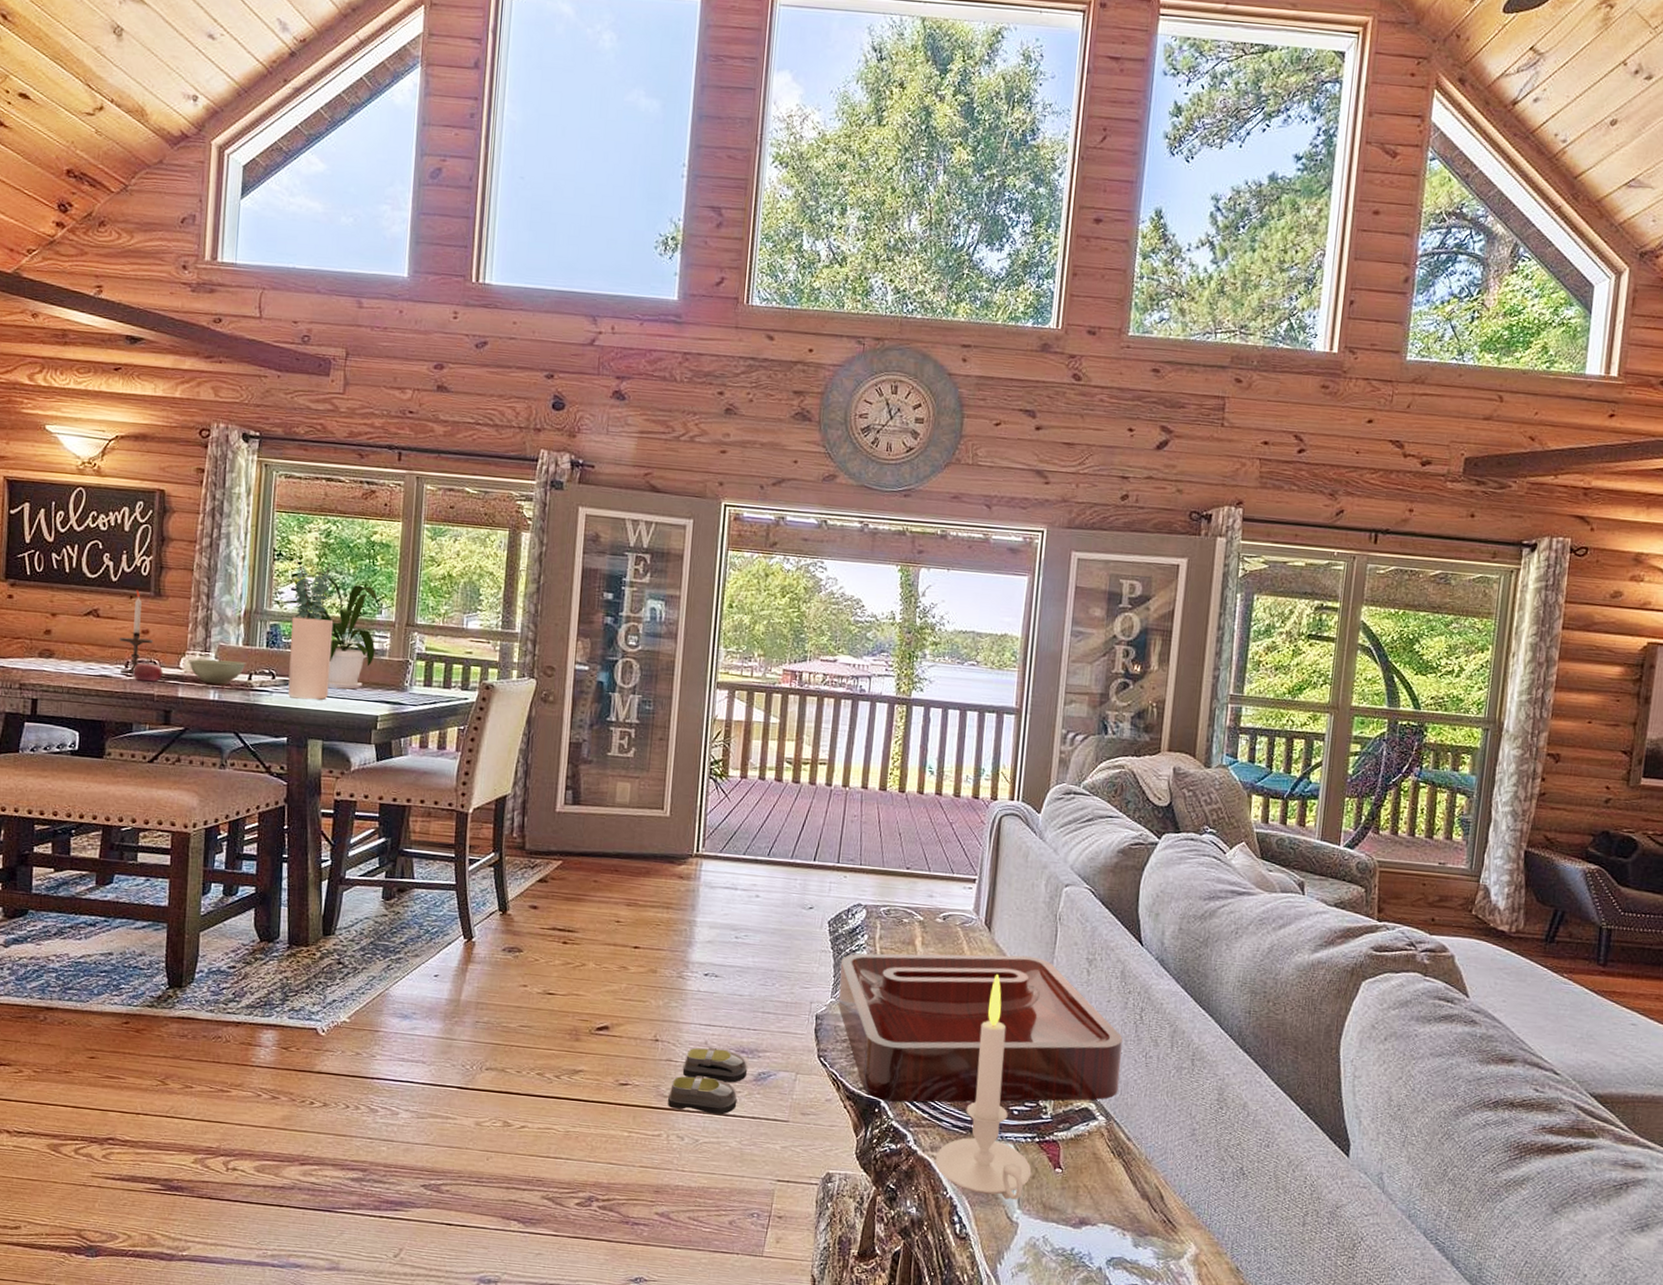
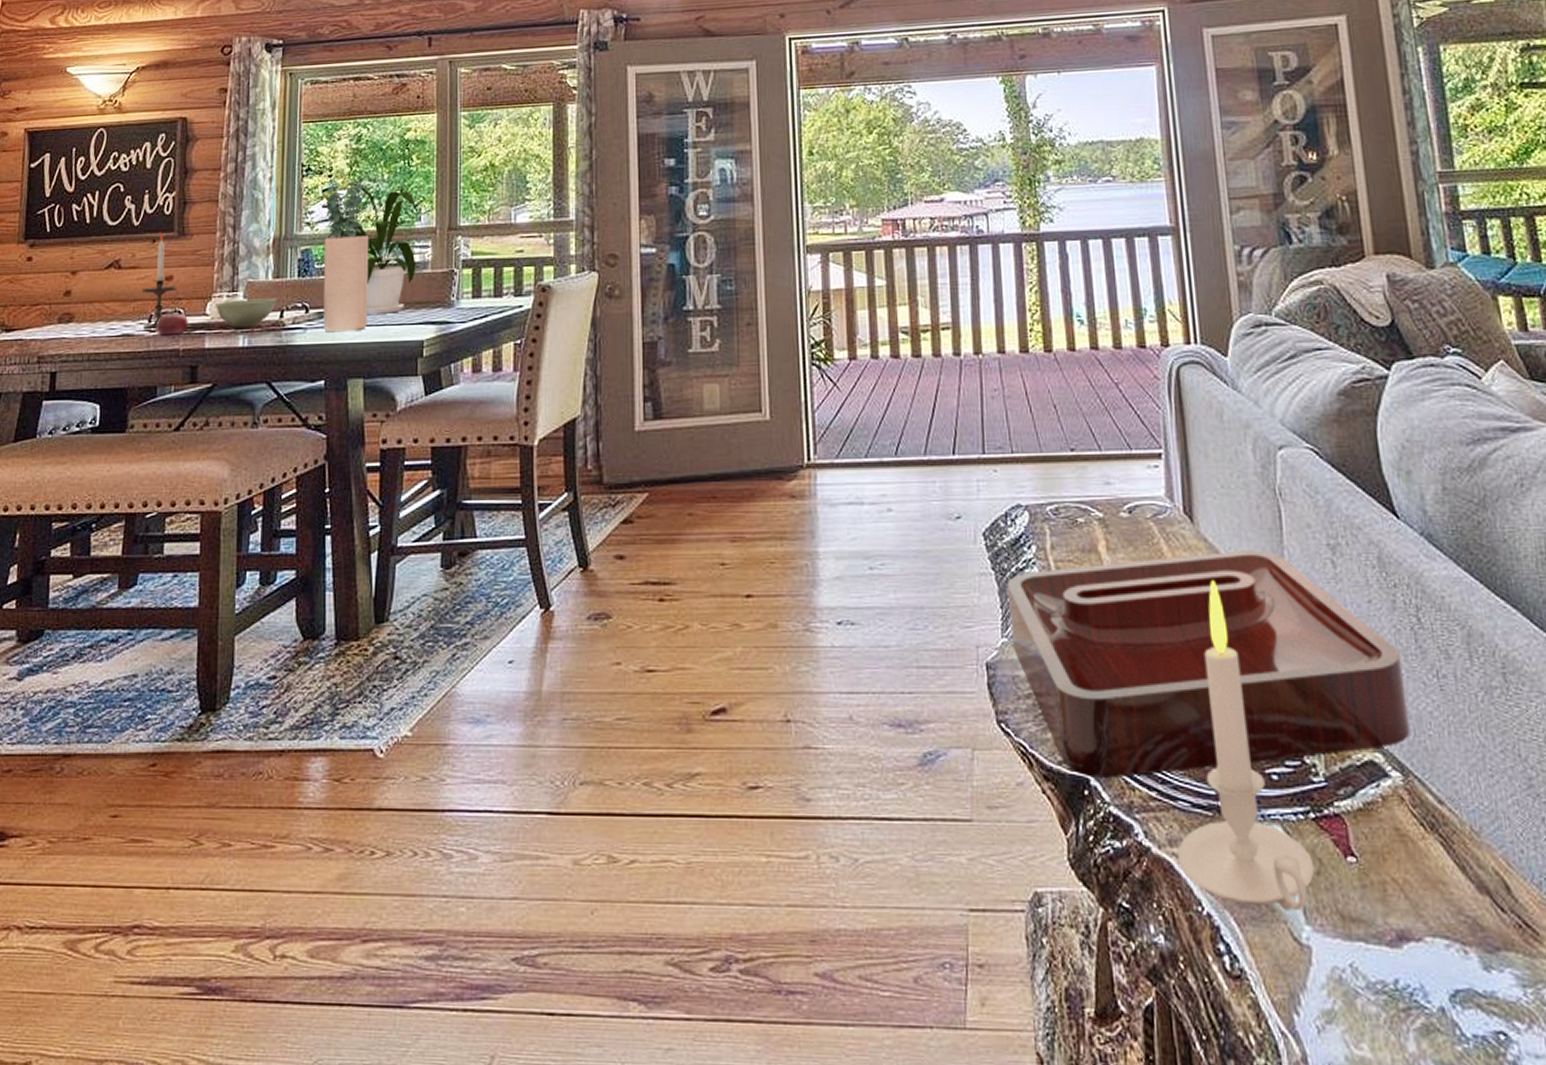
slippers: present [668,1046,748,1116] -> none [812,723,909,821]

